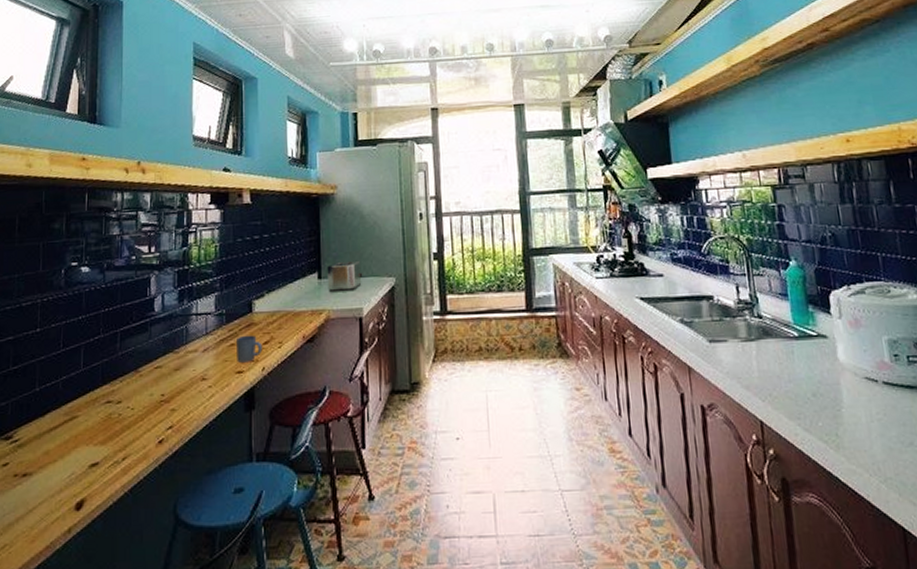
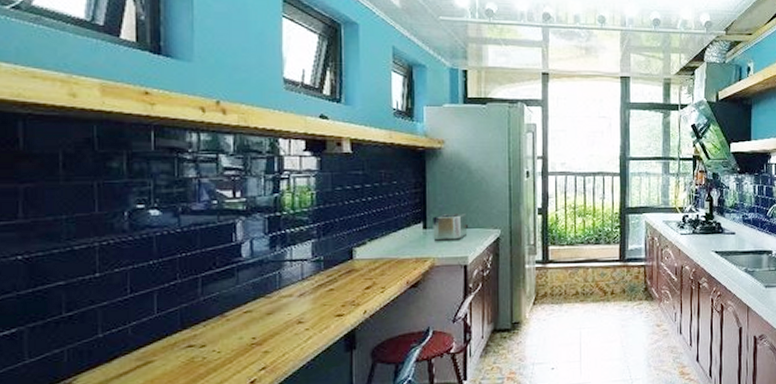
mug: present [235,335,263,364] -> none [335,280,364,308]

